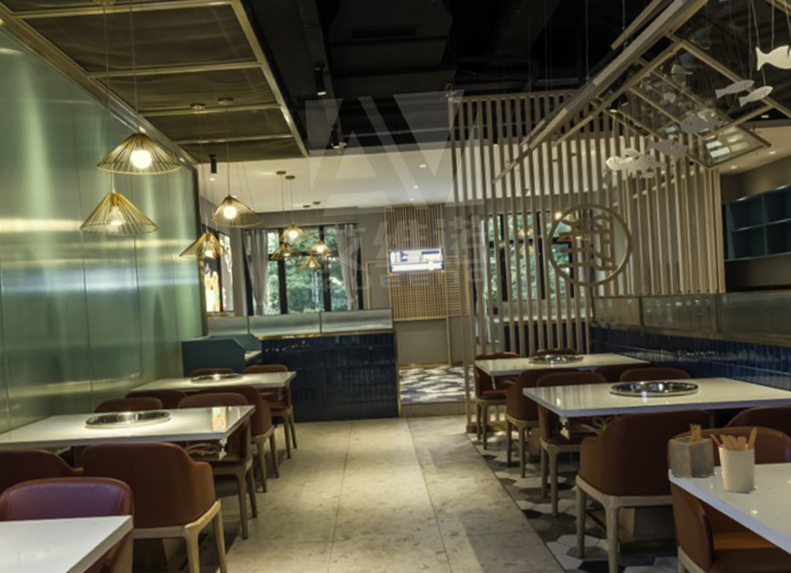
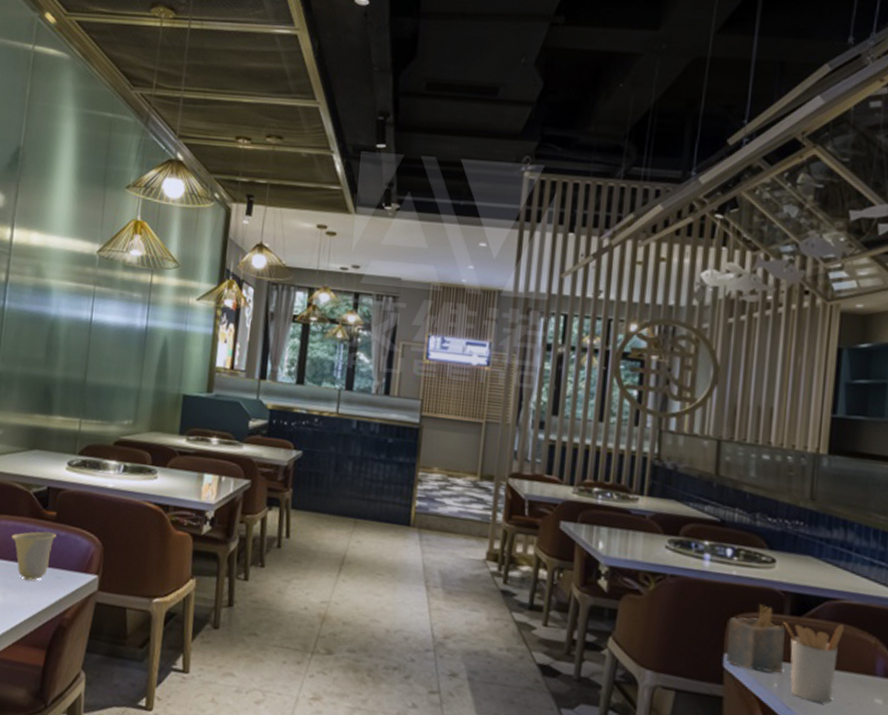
cup: none [45,486,87,533] -> present [11,531,56,580]

